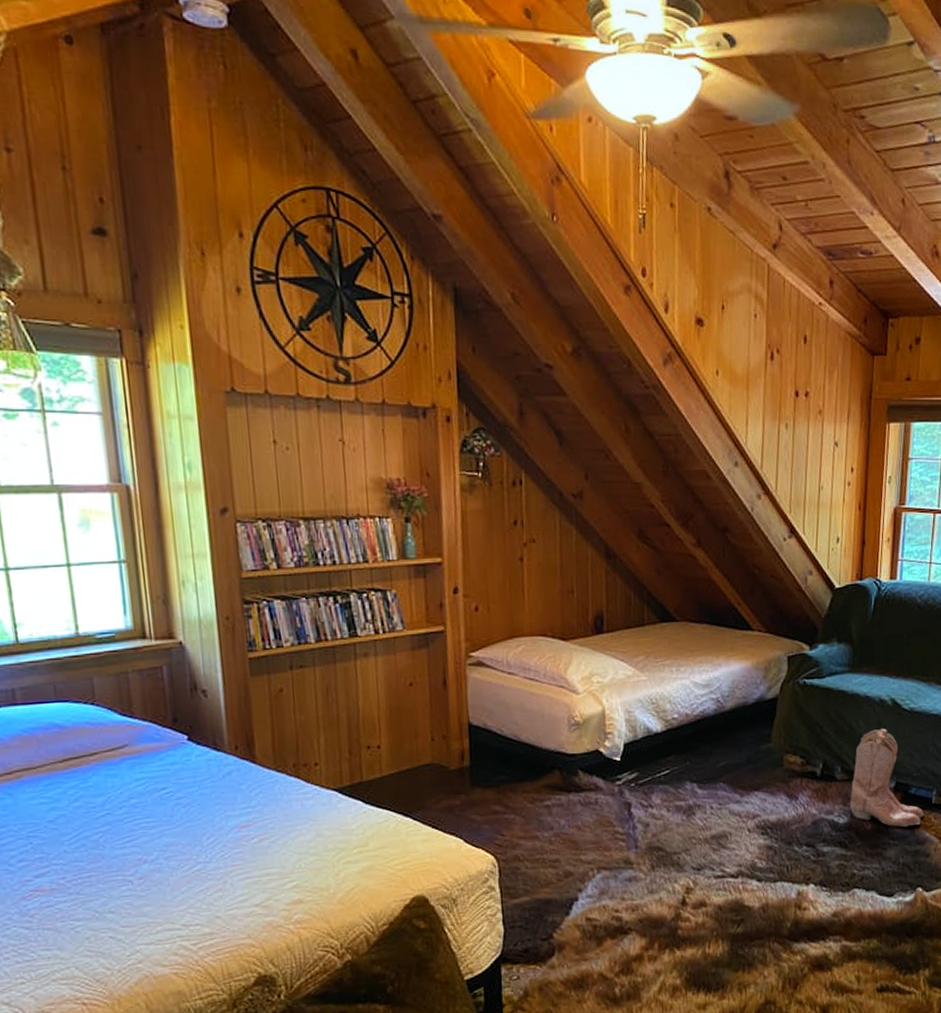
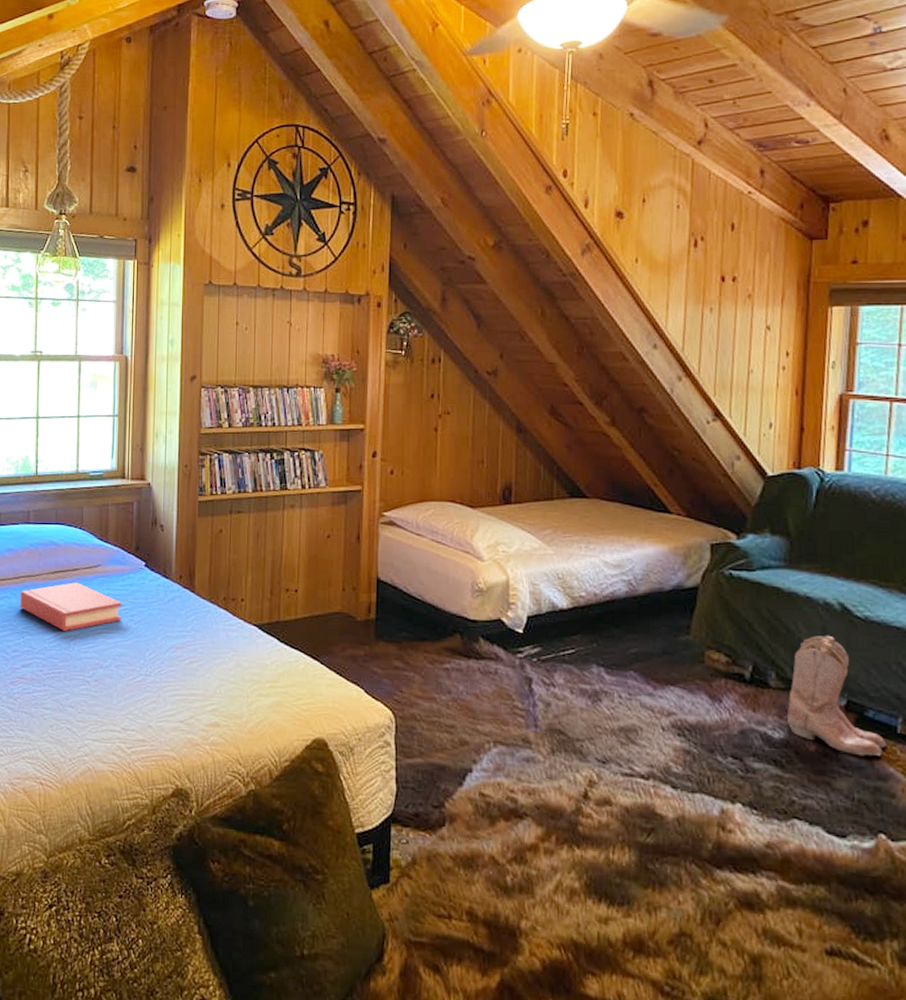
hardback book: none [17,769,165,828] -> present [20,582,121,631]

